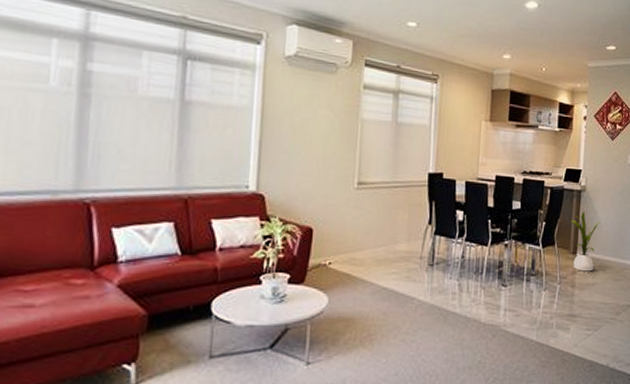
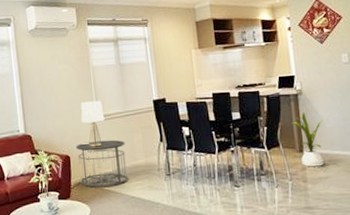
side table: none [321,213,387,272] -> present [76,139,128,187]
lamp: none [335,161,367,223] -> present [81,100,105,149]

